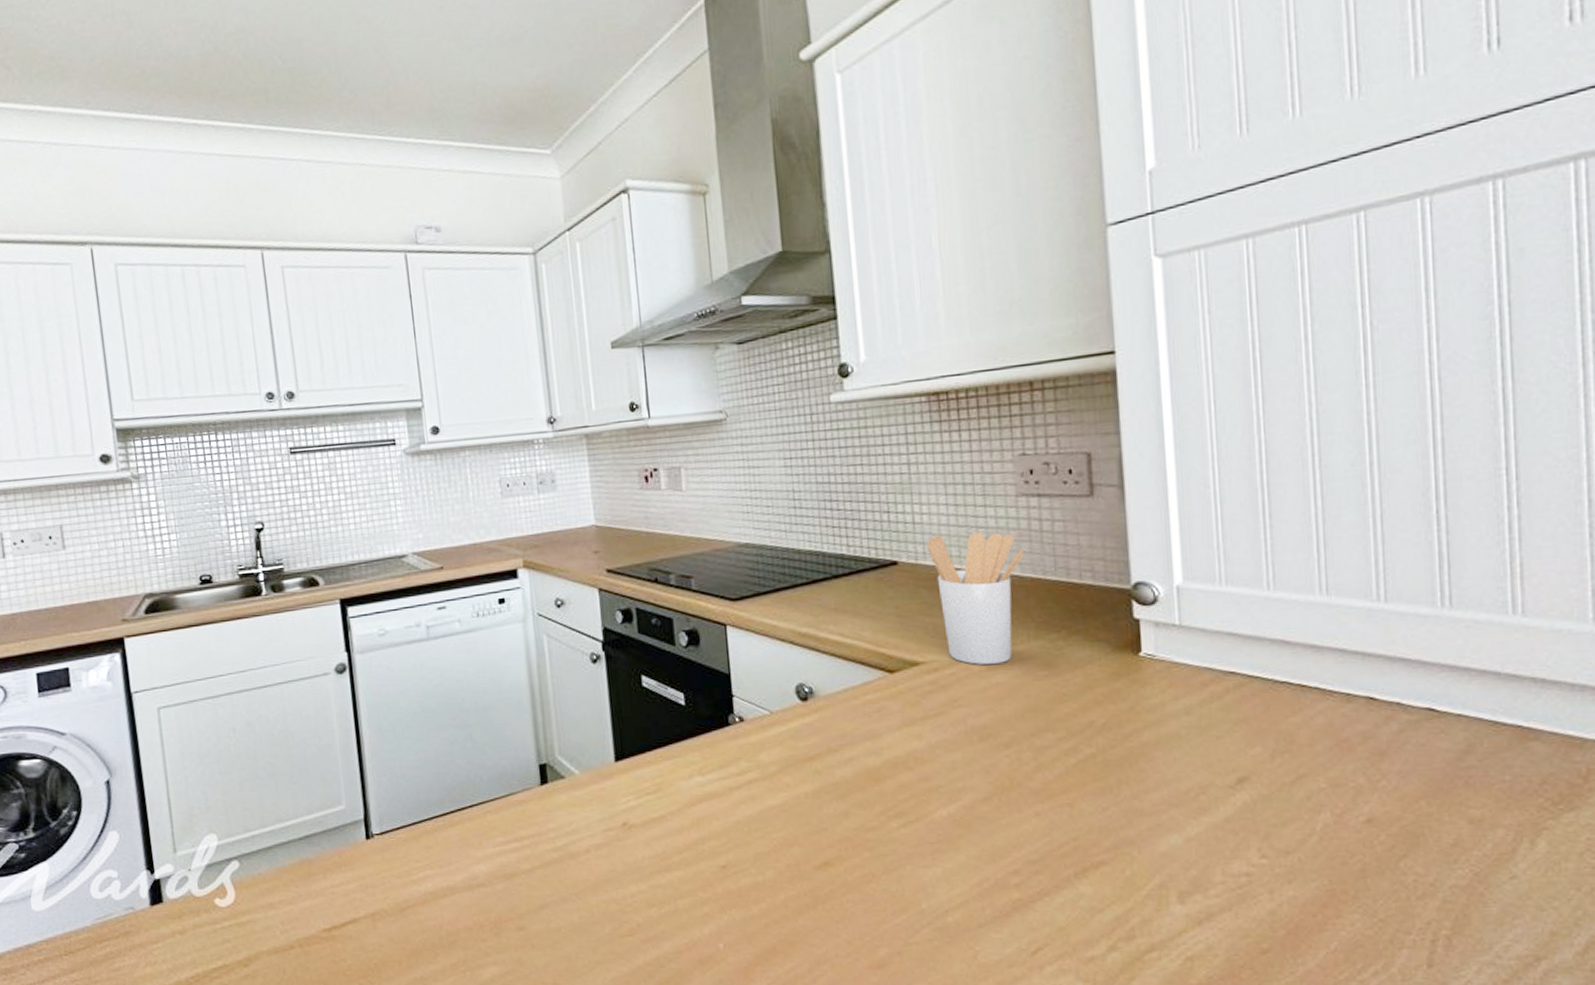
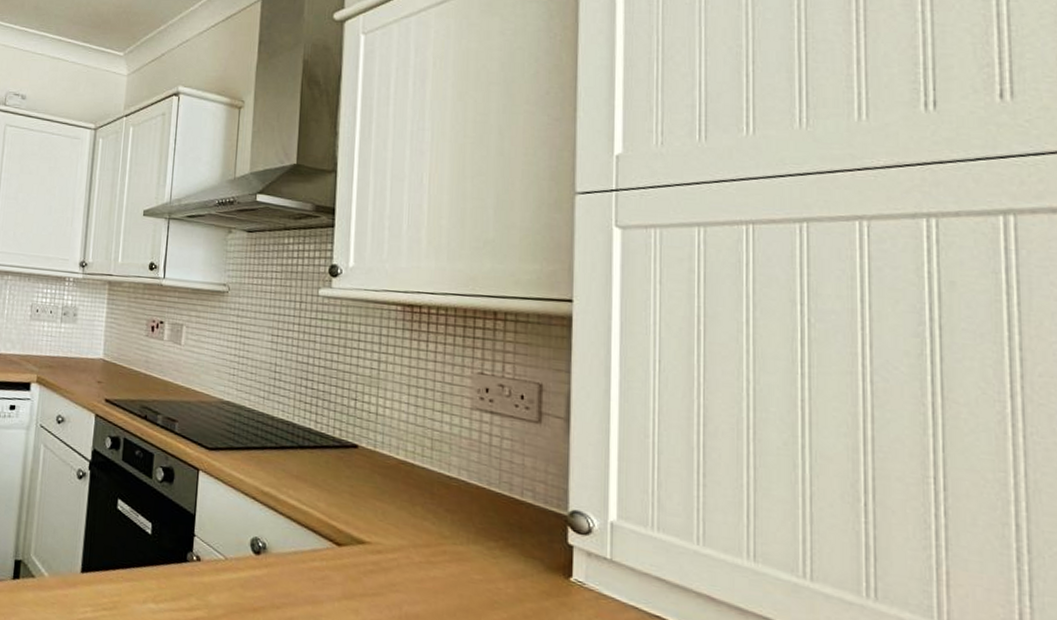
utensil holder: present [926,532,1023,666] -> none [385,429,472,560]

